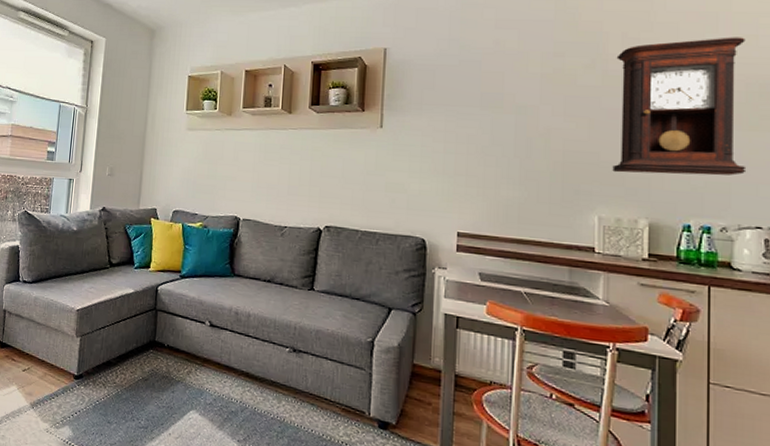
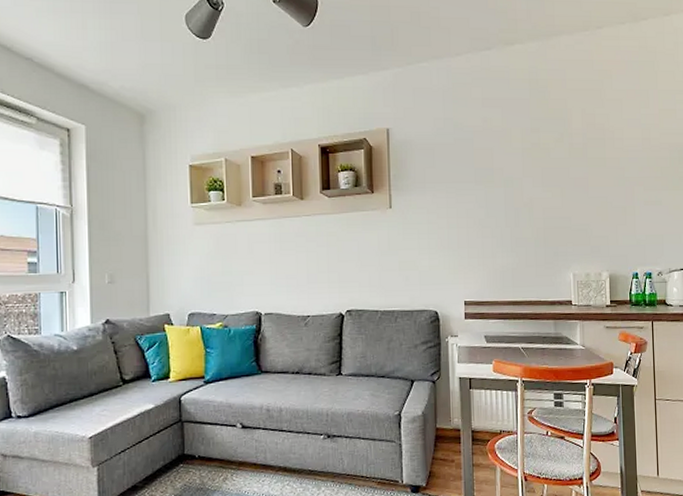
pendulum clock: present [612,37,747,176] -> none [578,111,673,234]

